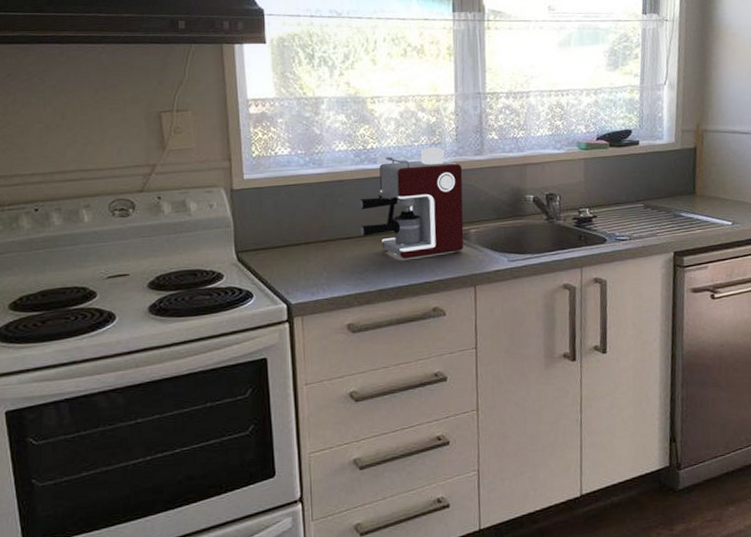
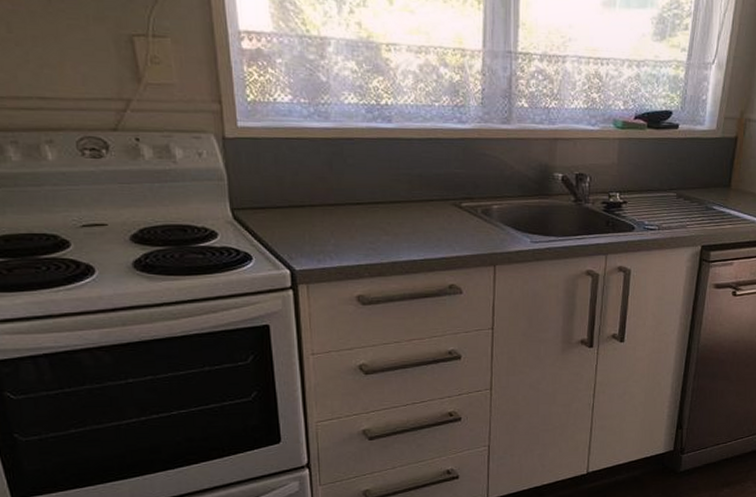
coffee maker: present [359,146,464,259] -> none [371,108,487,232]

